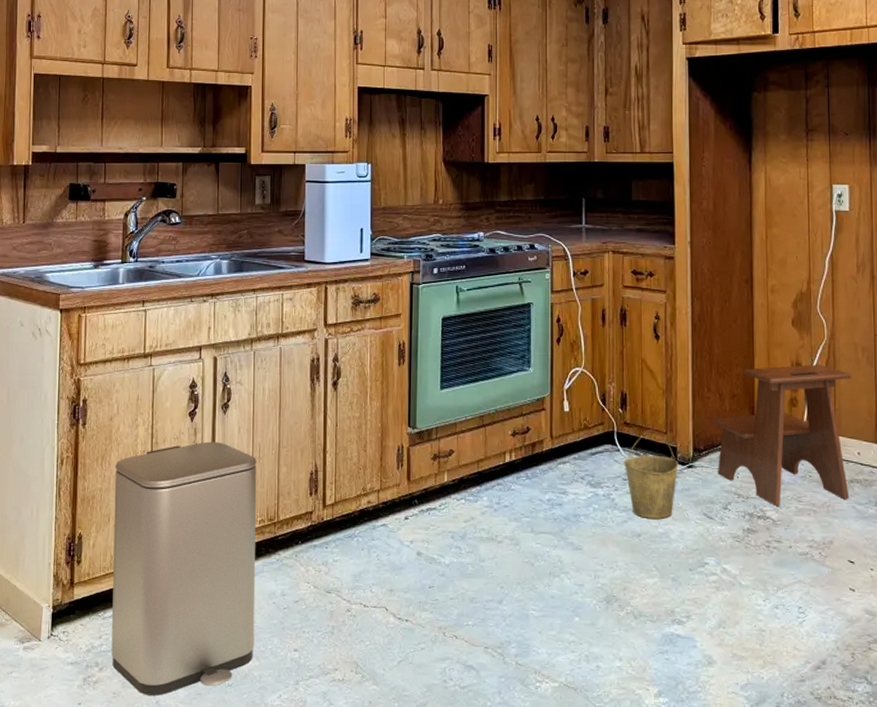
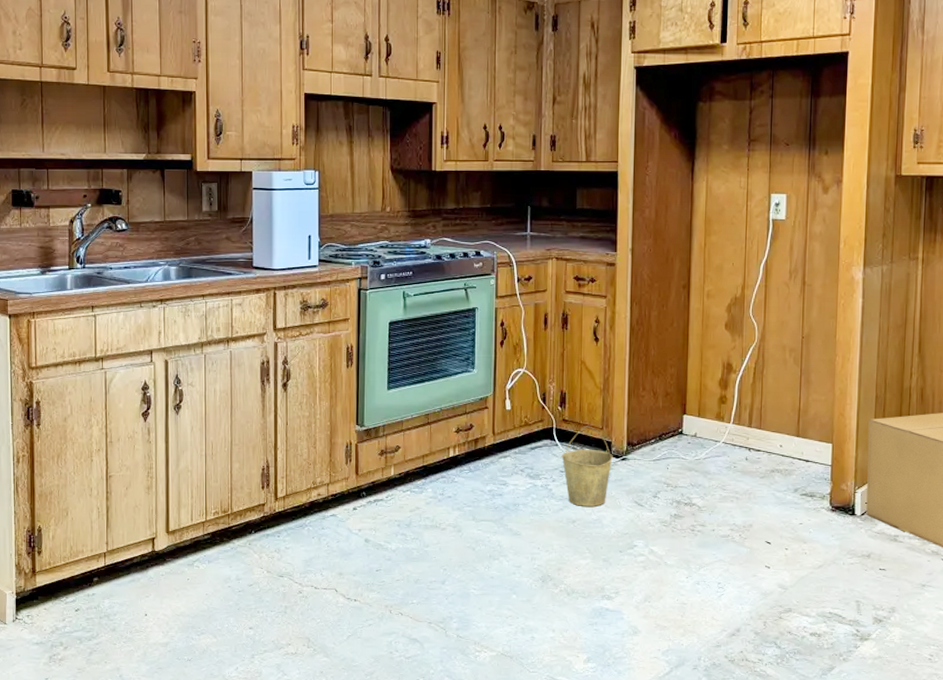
pedal bin: present [111,441,257,696] -> none [71,440,212,670]
step stool: present [710,365,852,507] -> none [643,365,779,495]

